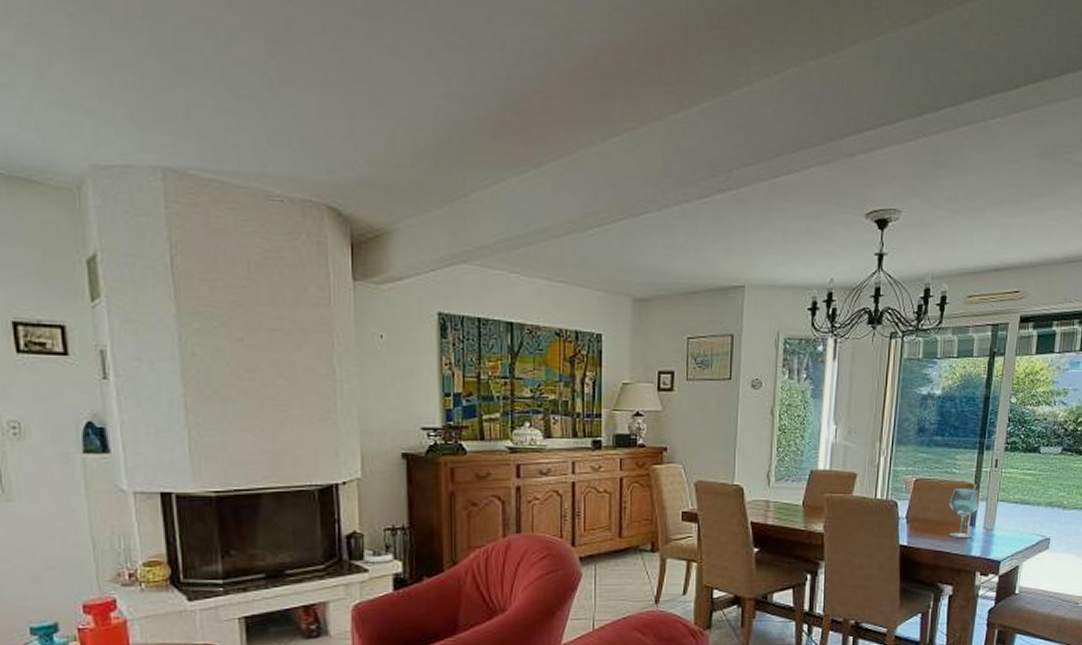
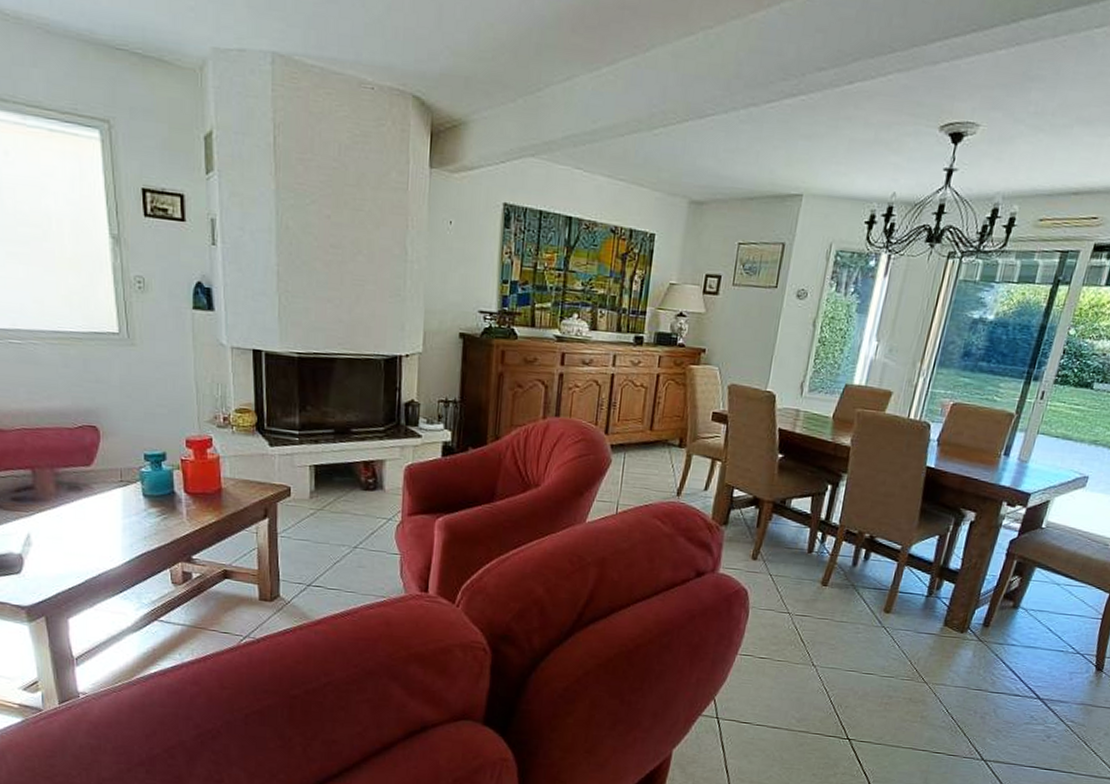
wine glass: present [949,489,980,539] -> none [979,417,1019,469]

